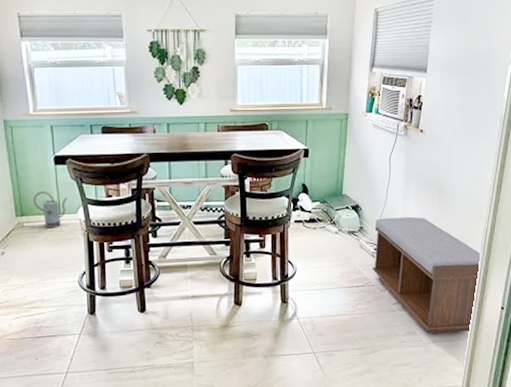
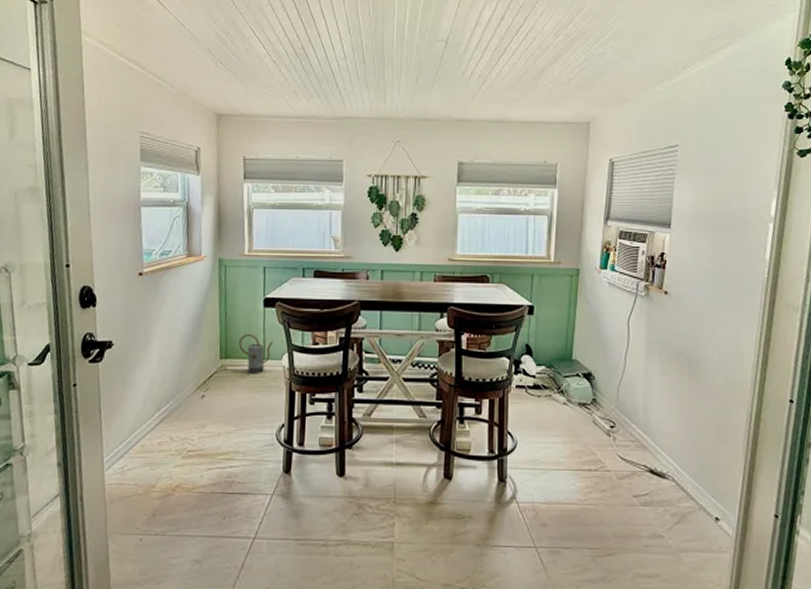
bench: present [372,216,481,334] -> none [607,390,744,542]

